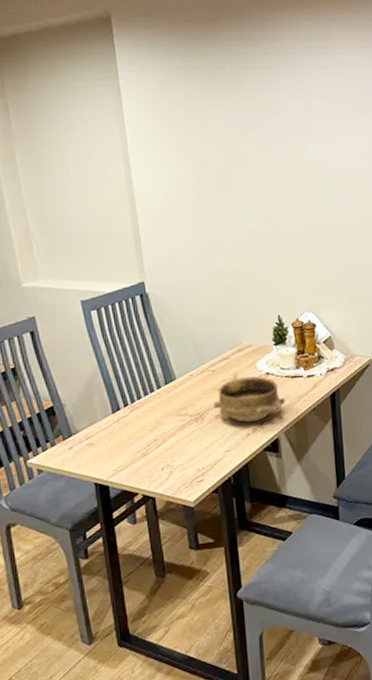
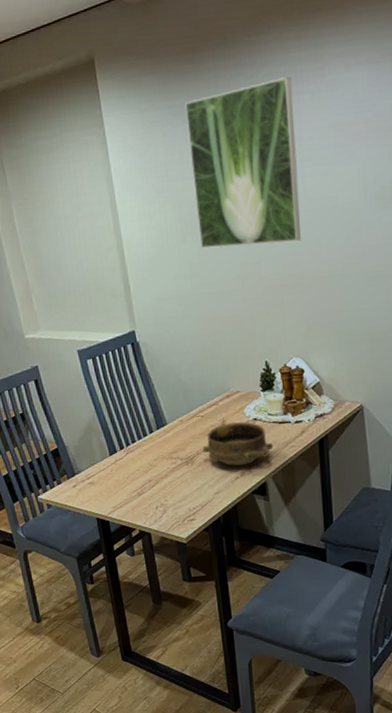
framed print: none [201,52,312,203] -> present [185,77,301,249]

